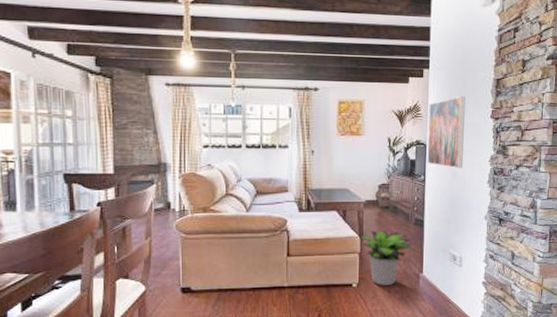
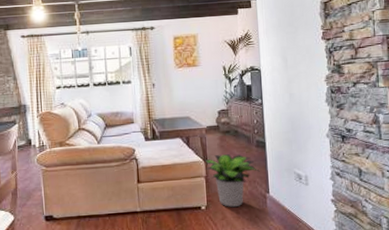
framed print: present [427,95,466,169] -> none [260,21,298,91]

